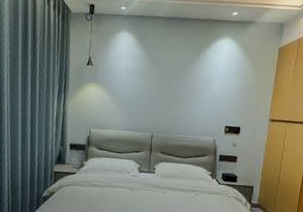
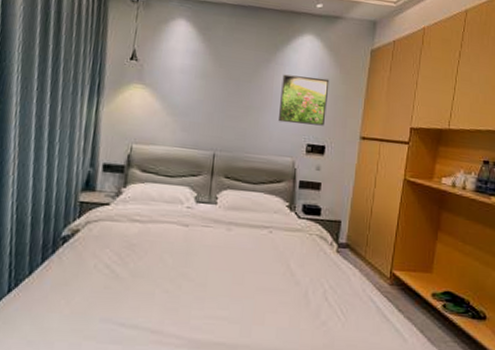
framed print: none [202,71,244,111] -> present [279,74,330,126]

